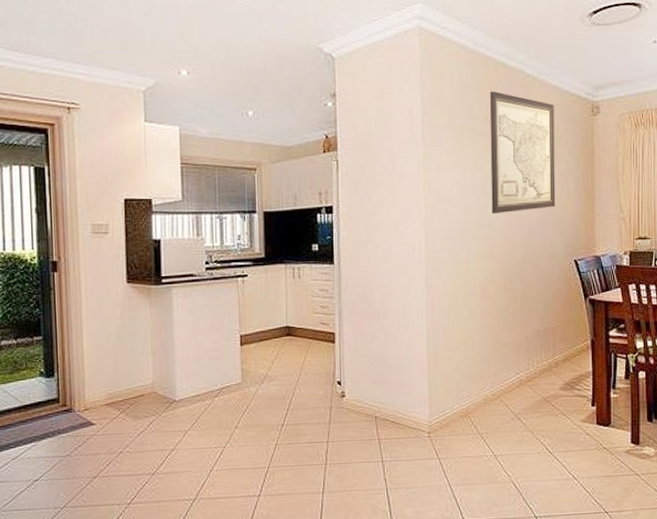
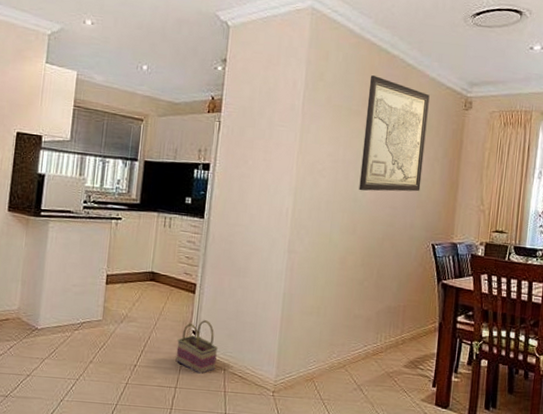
basket: none [323,369,367,424] -> present [175,320,219,374]

